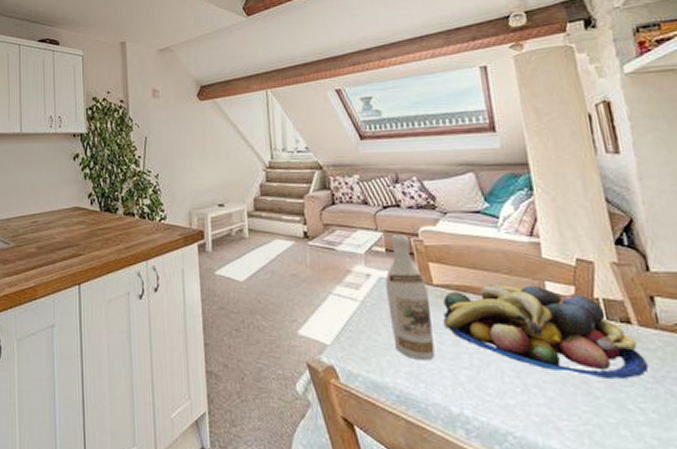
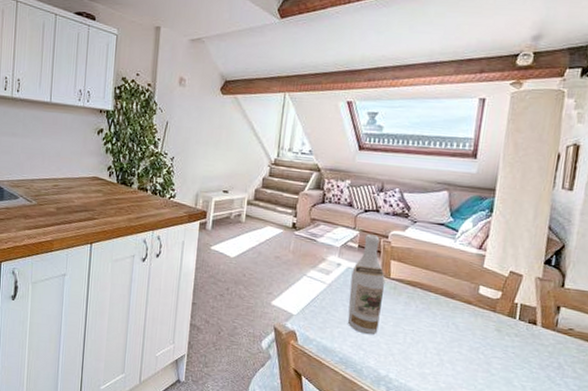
fruit bowl: present [443,285,649,379] -> none [390,283,539,364]

